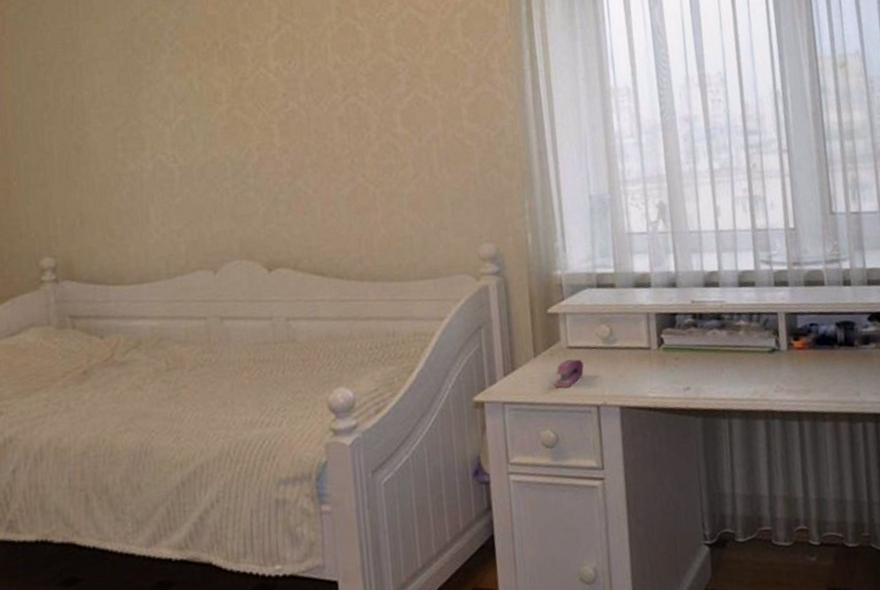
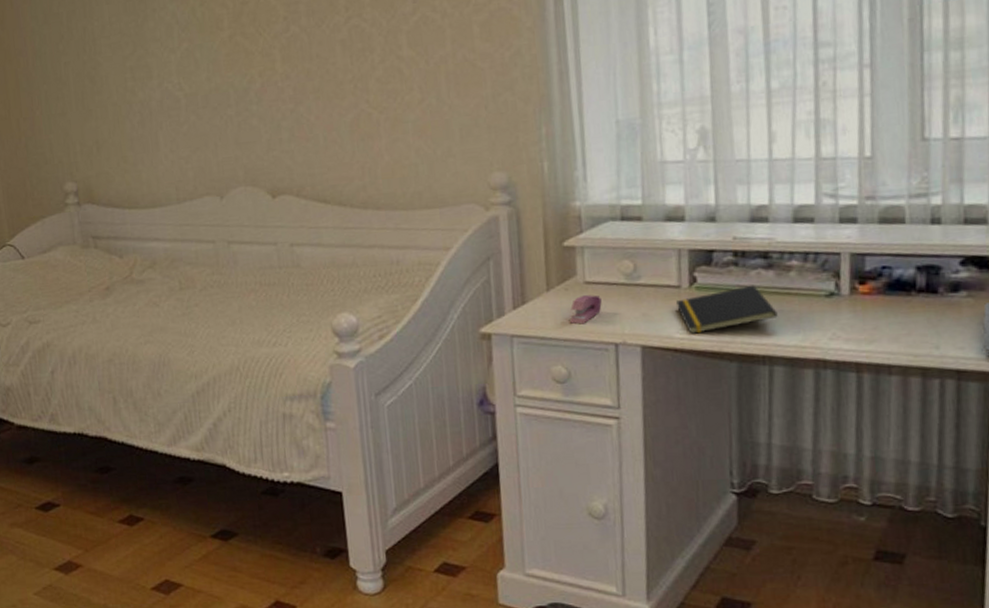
notepad: none [648,344,732,393] -> present [676,285,778,334]

